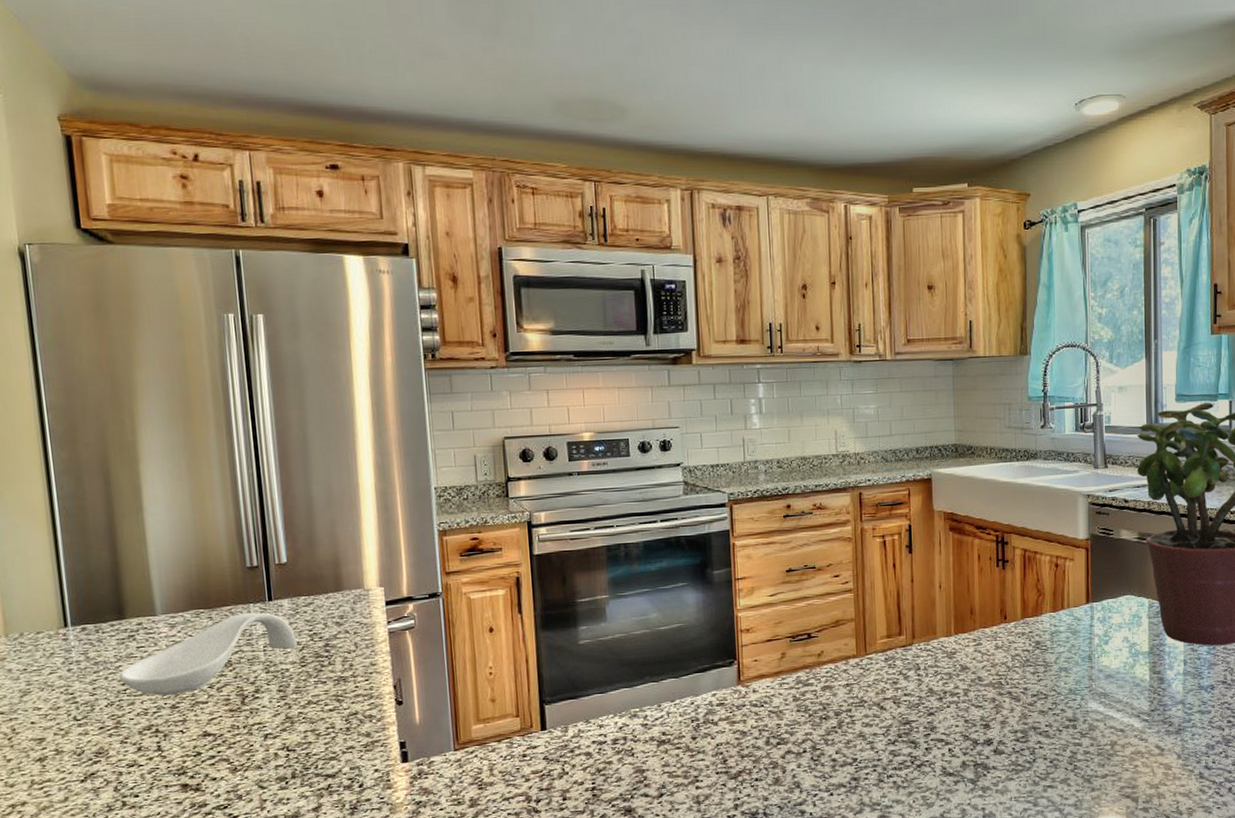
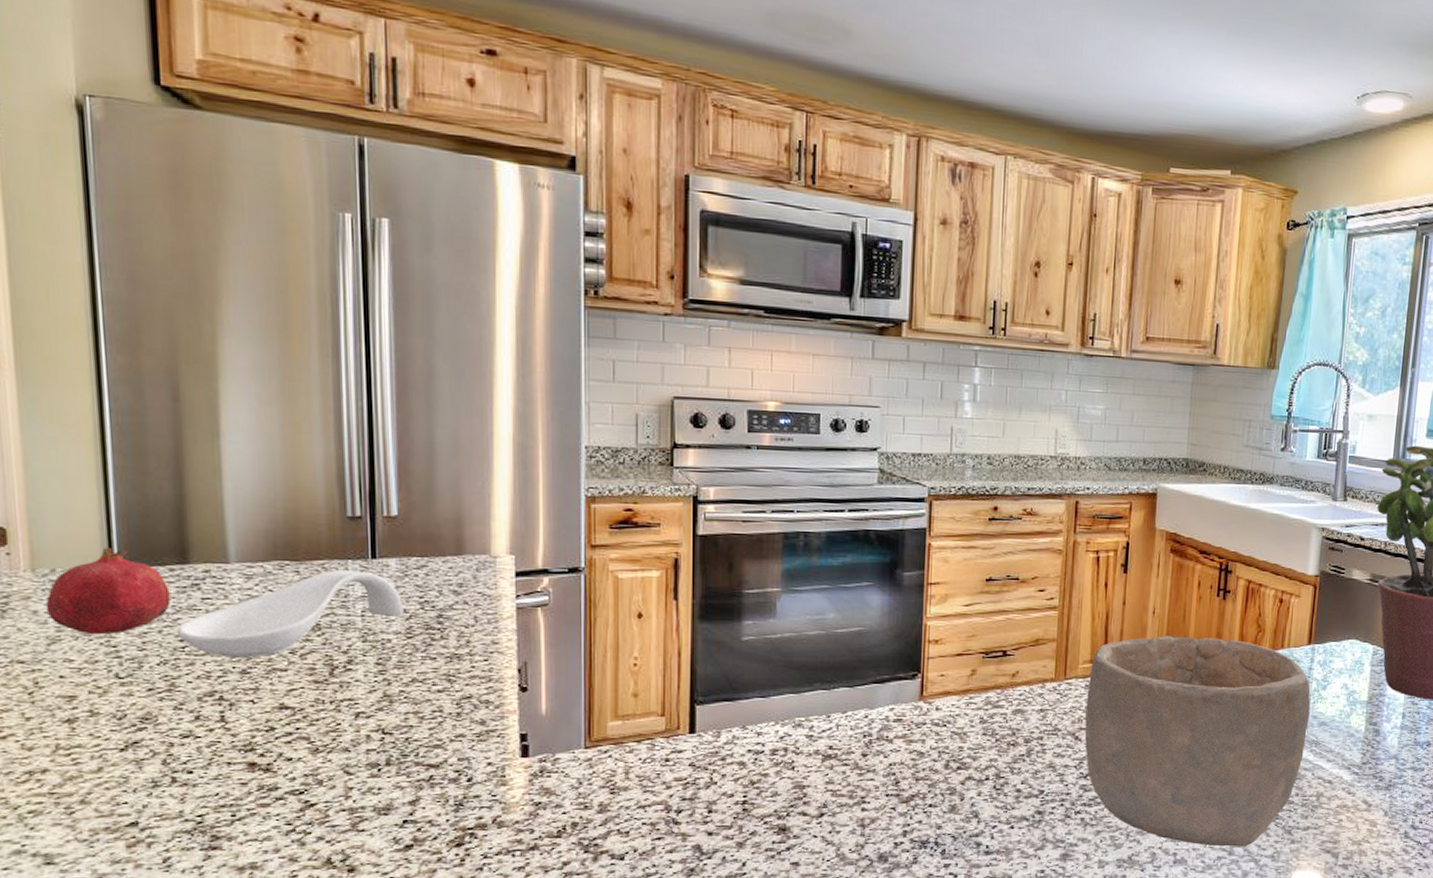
fruit: none [17,611,113,686] -> present [45,548,171,635]
bowl: none [887,605,1096,799] -> present [1084,636,1311,847]

